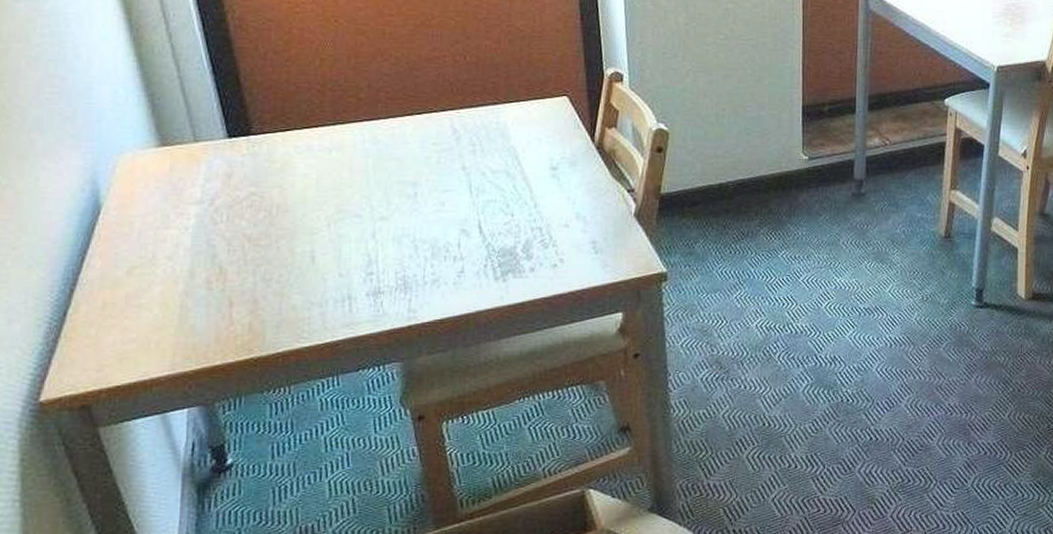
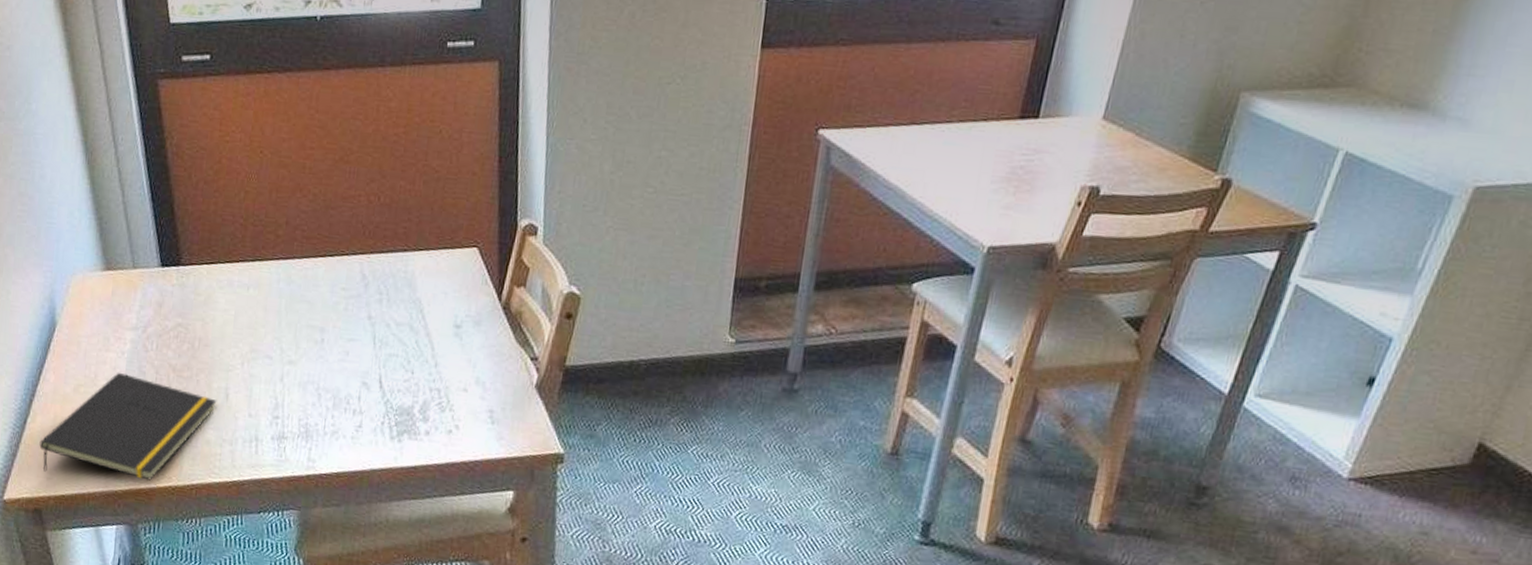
notepad: none [85,248,302,364] -> present [39,372,217,481]

